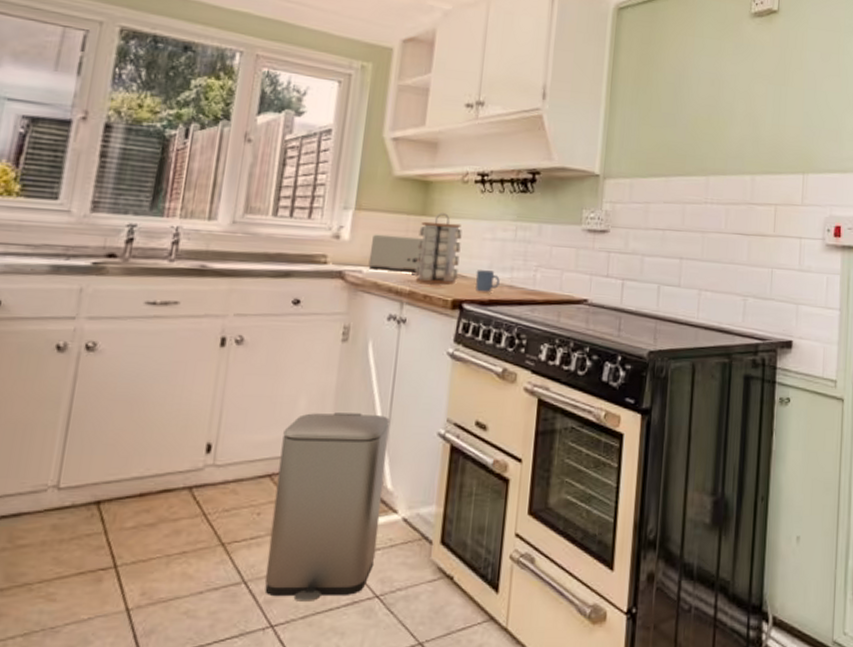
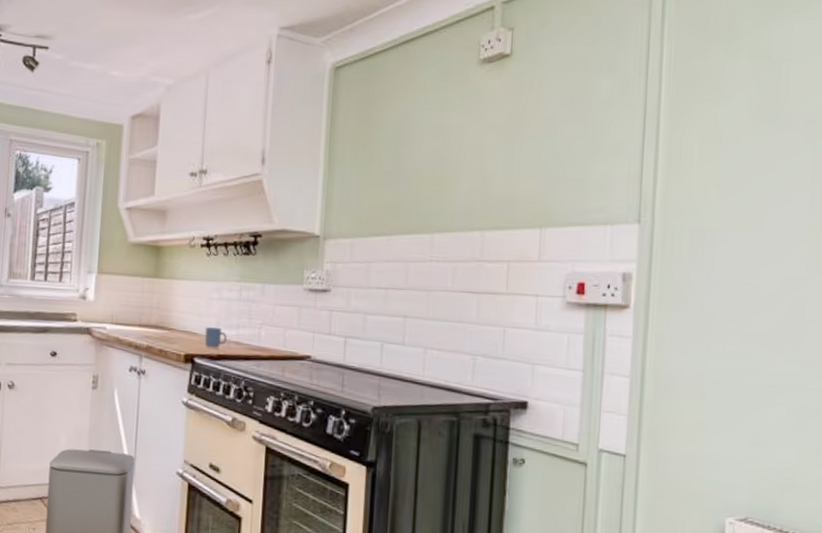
toaster: present [368,234,424,274] -> none [111,295,157,331]
spice rack: present [414,213,462,286] -> none [150,275,191,341]

